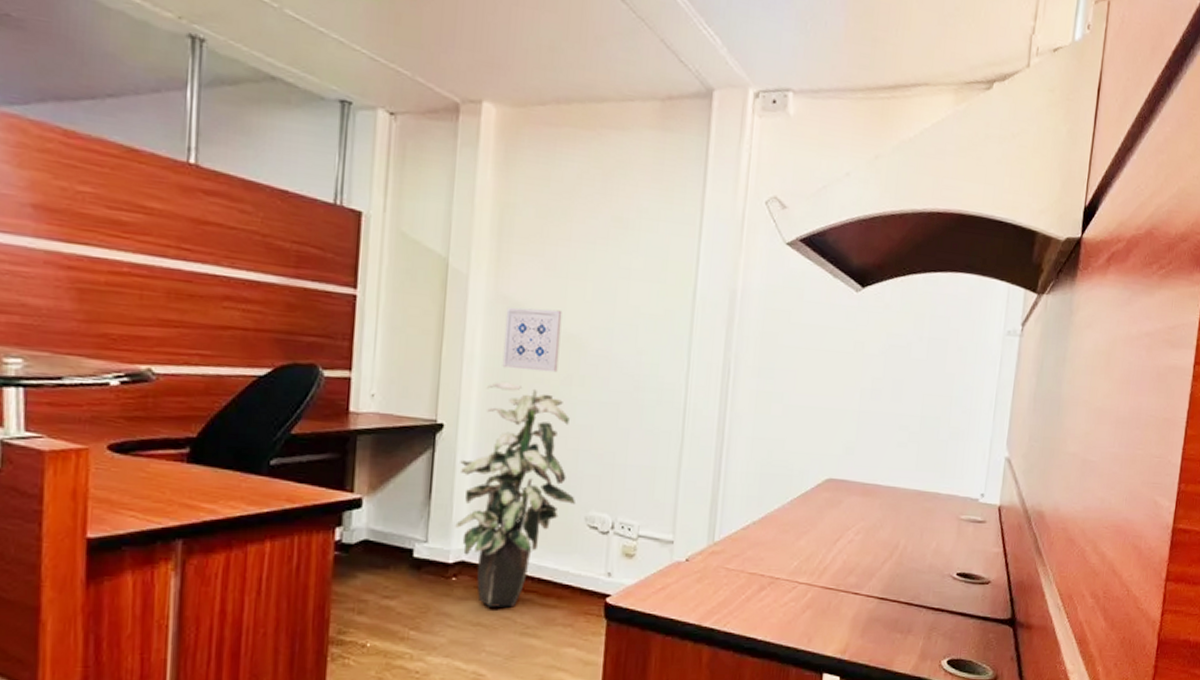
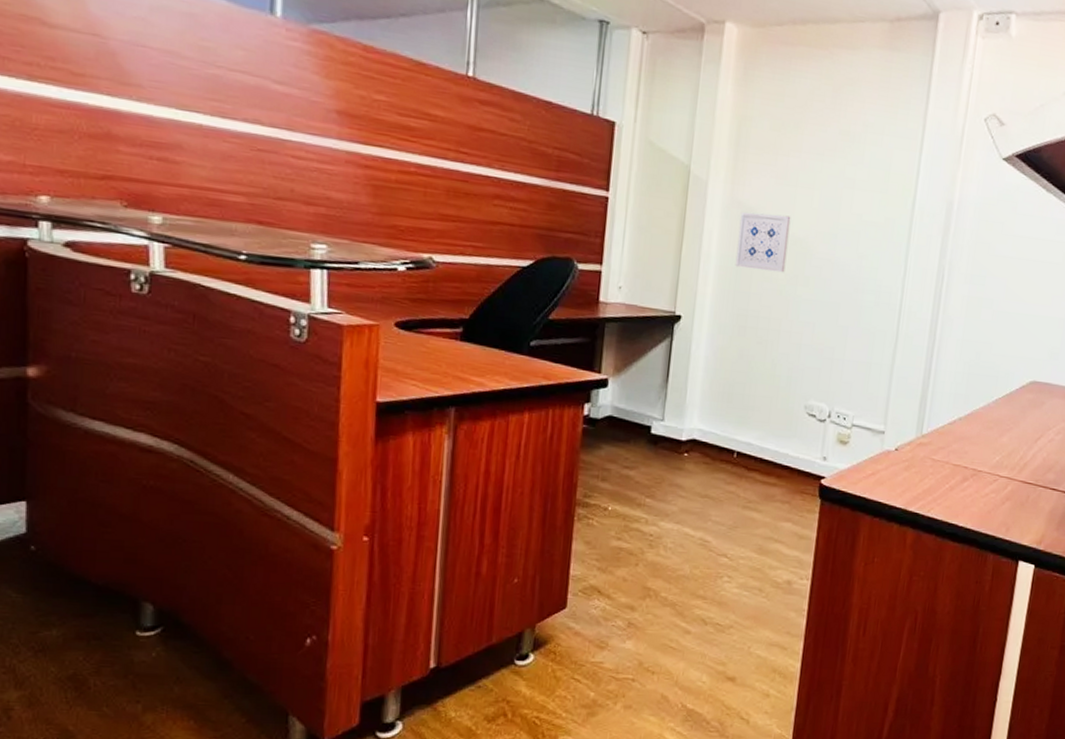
indoor plant: present [455,381,575,608] -> none [688,279,796,483]

